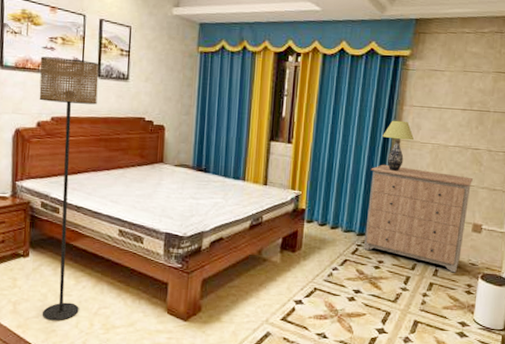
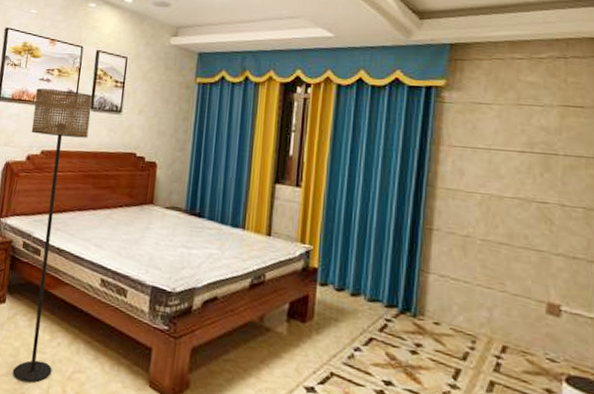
dresser: present [363,164,474,273] -> none [394,216,543,370]
table lamp: present [382,120,415,171] -> none [414,162,457,227]

